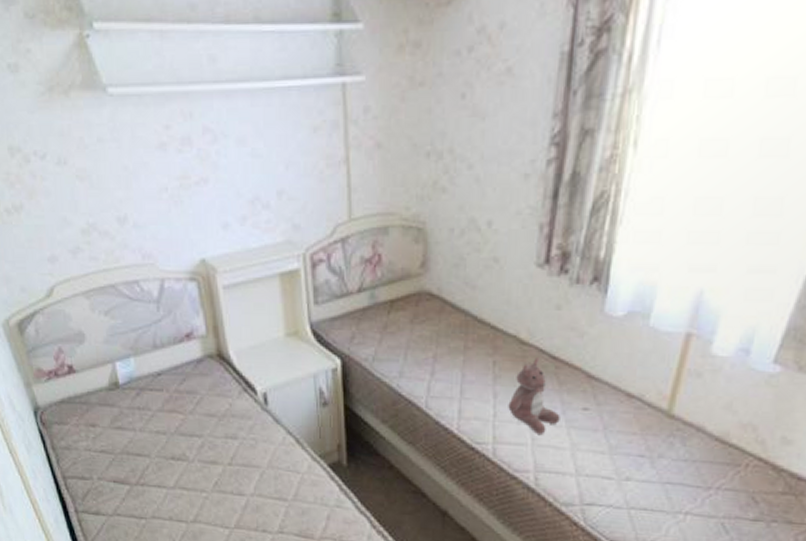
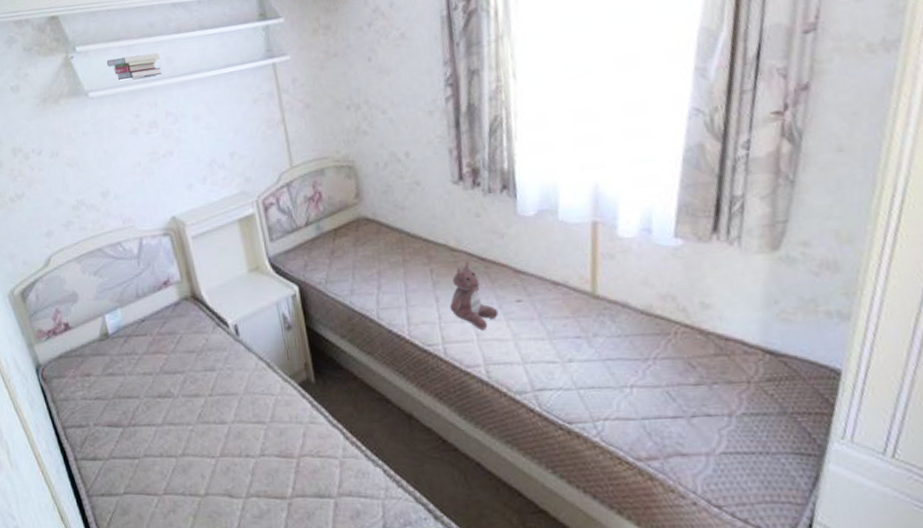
books: none [133,45,202,77] -> present [107,53,162,81]

